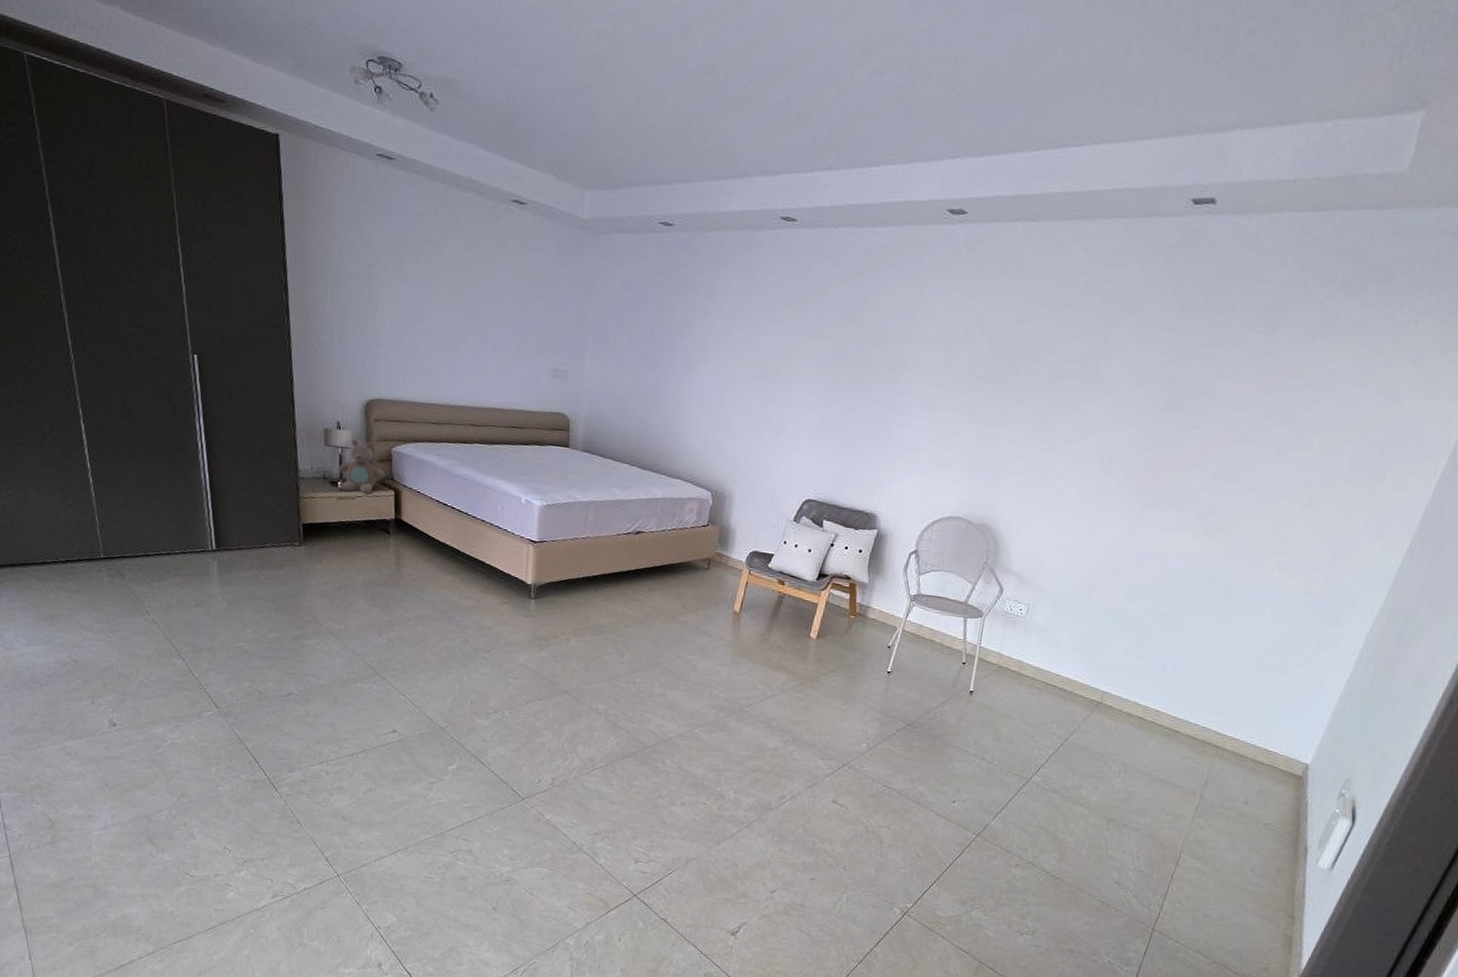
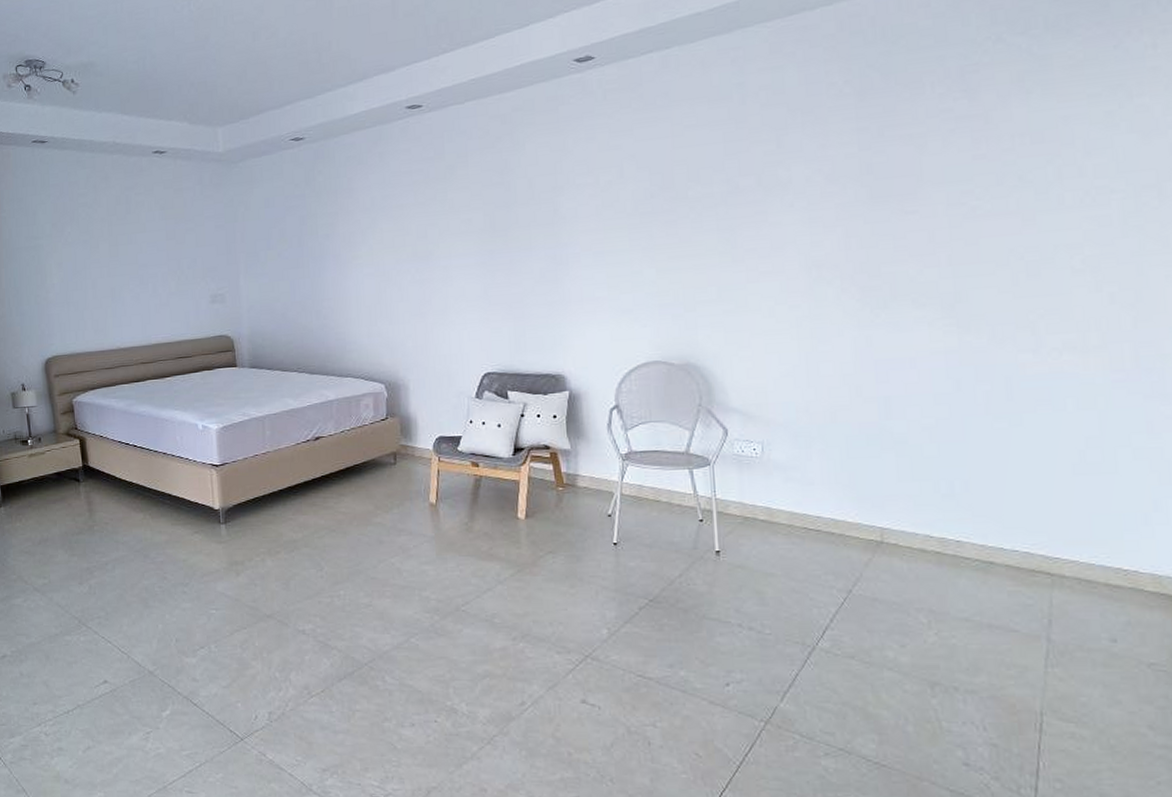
teddy bear: present [338,439,385,496] -> none [27,397,70,450]

